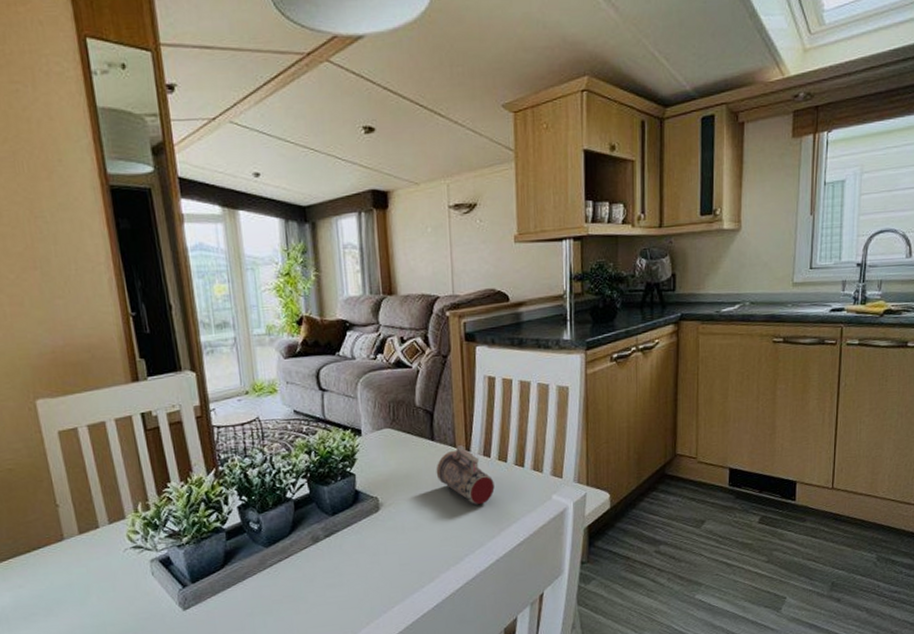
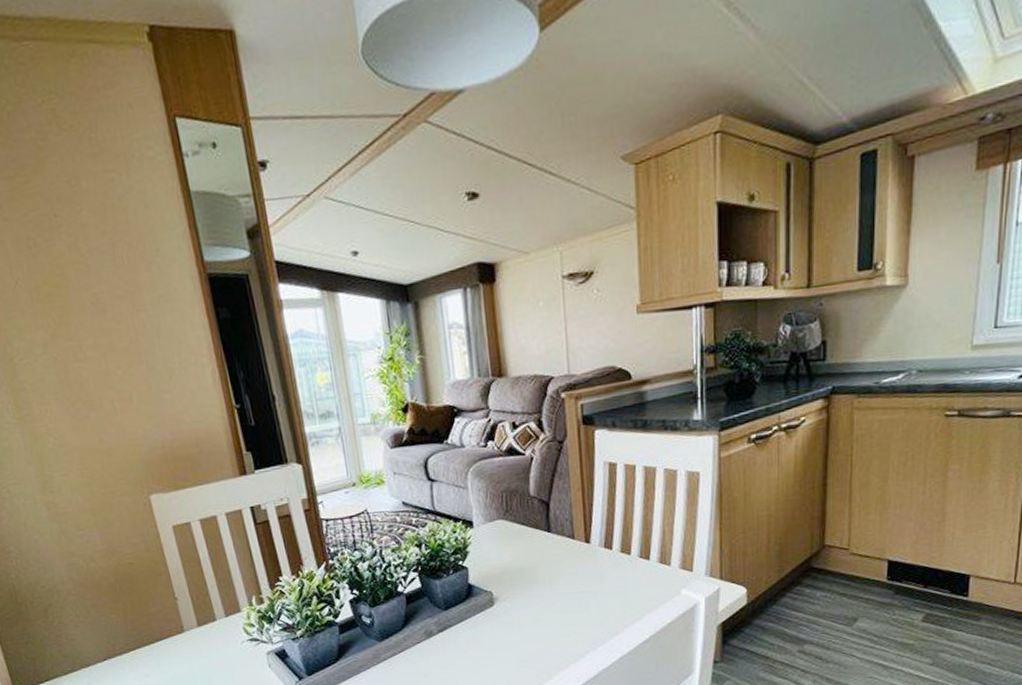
beer mug: present [436,444,495,505] -> none [553,535,617,600]

